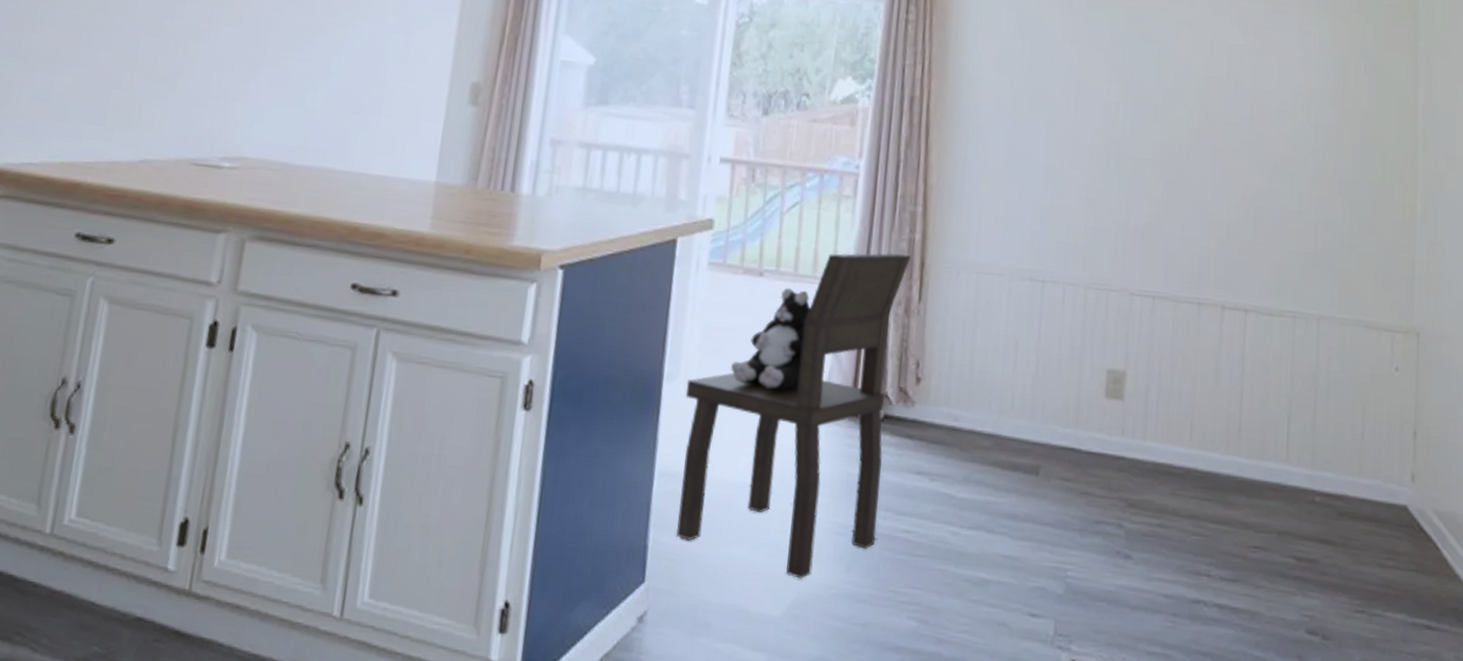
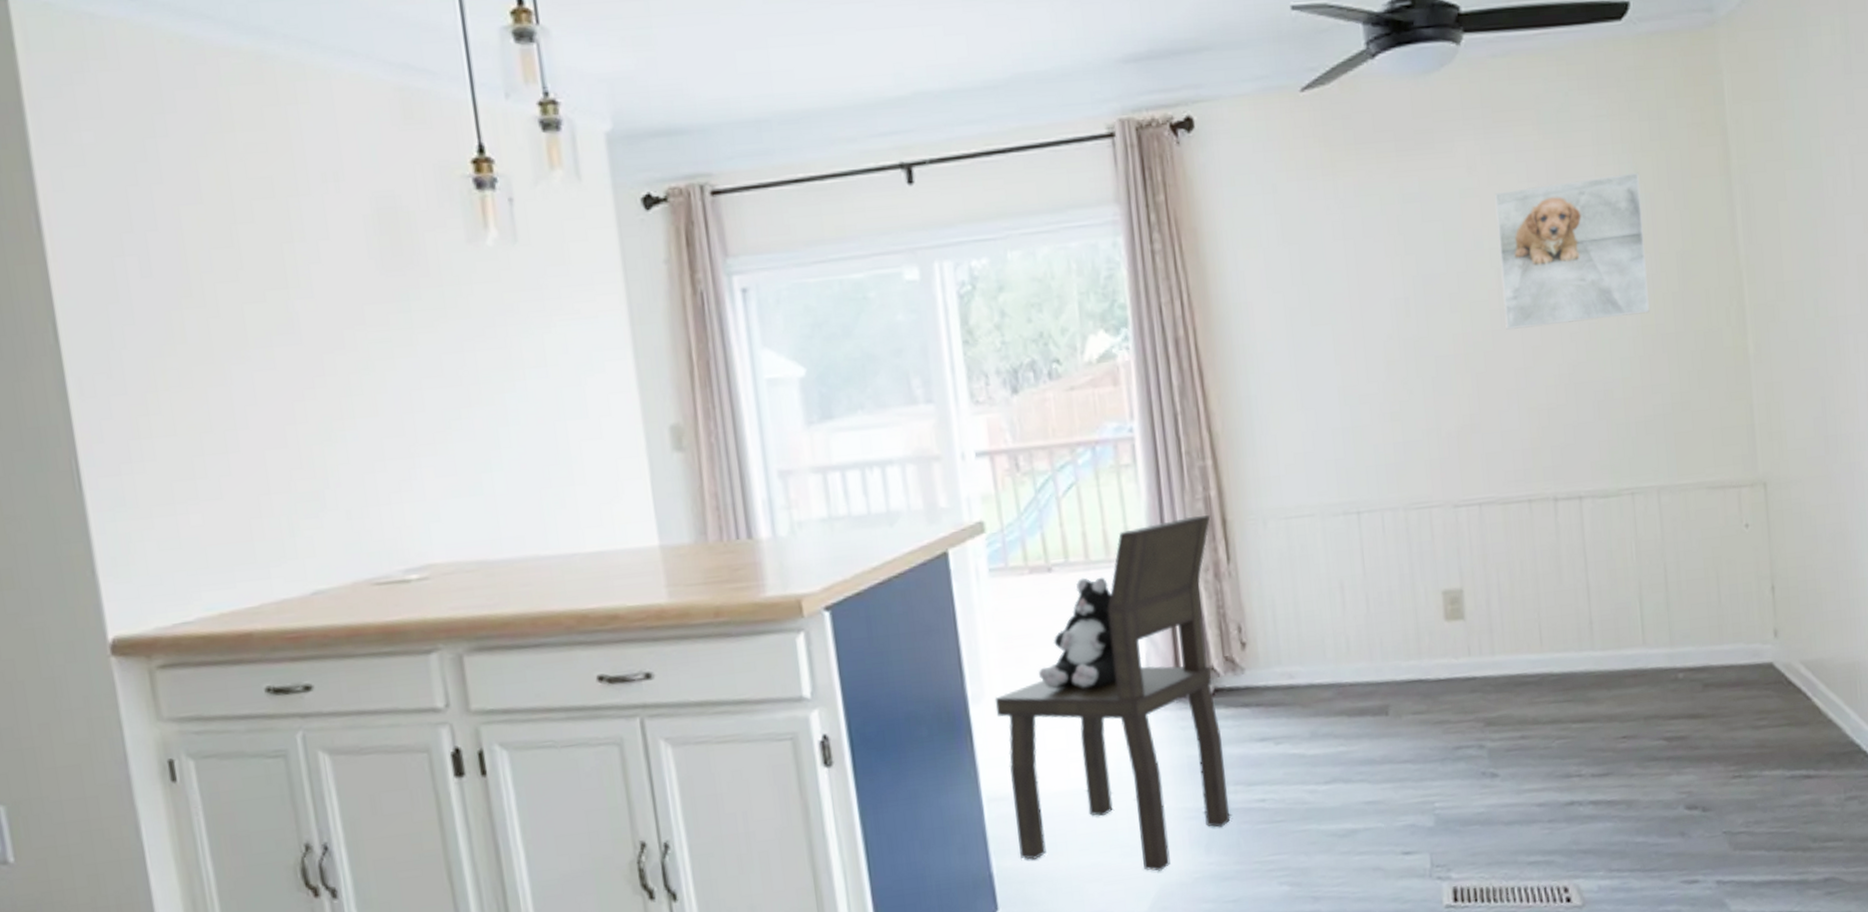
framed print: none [1200,30,1337,159] -> present [1495,172,1650,331]

